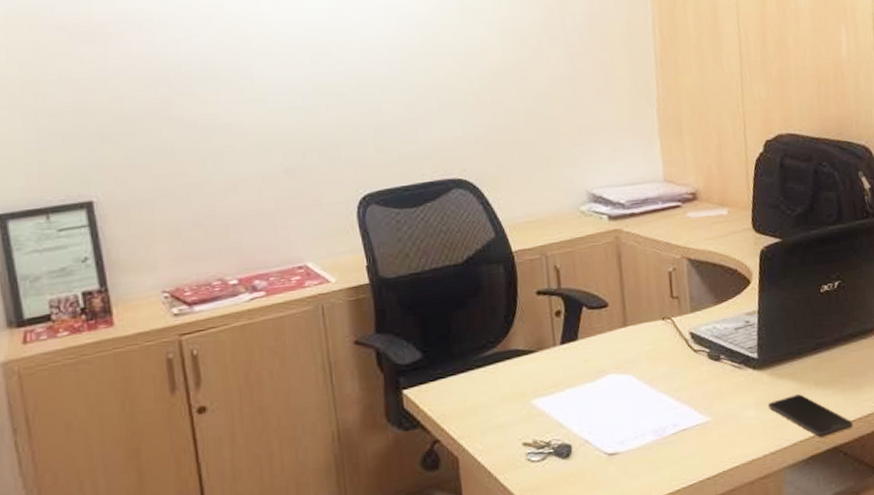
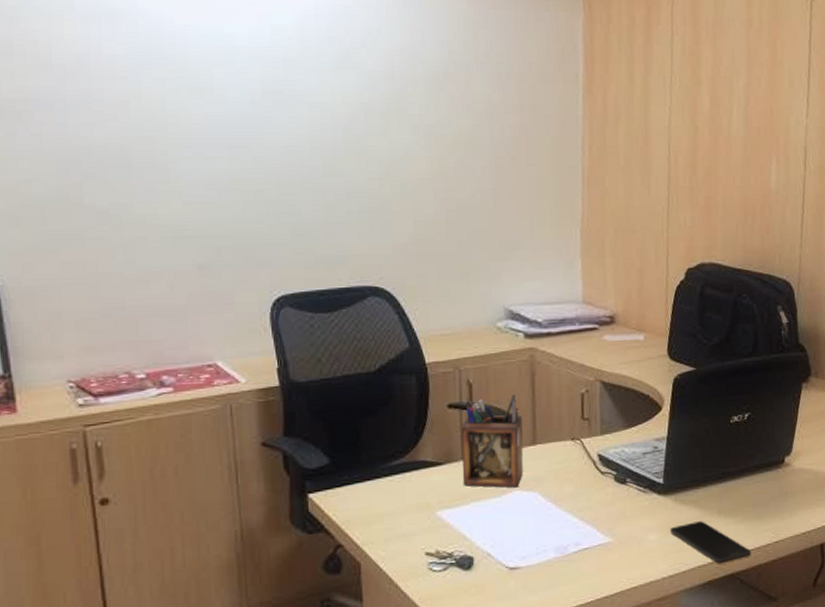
desk organizer: none [551,277,616,373] -> present [461,394,524,488]

